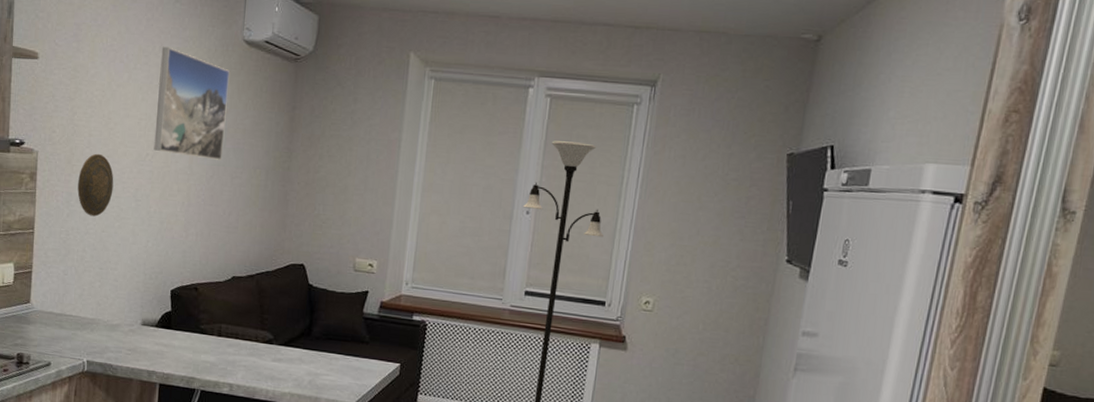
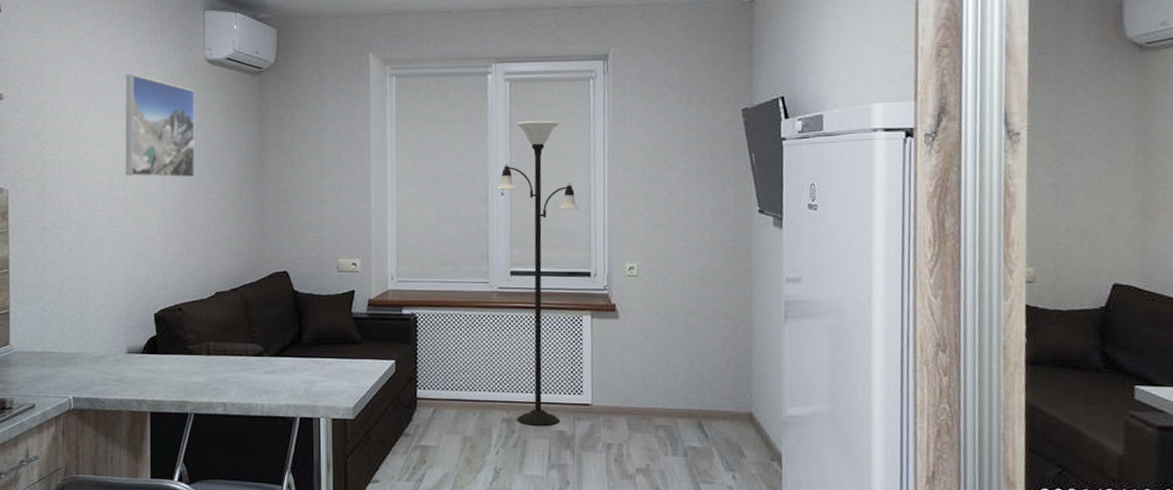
decorative plate: present [77,153,114,217] -> none [51,185,88,249]

